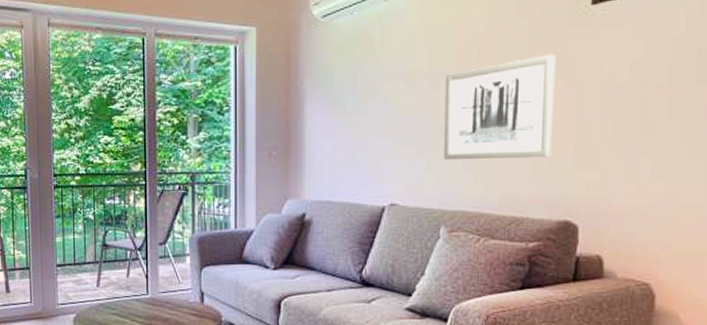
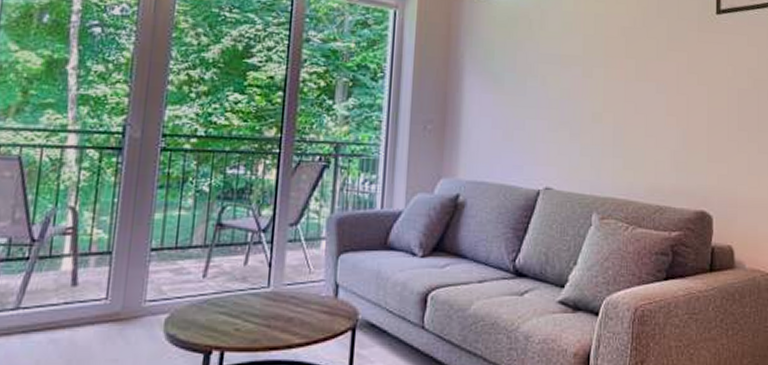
wall art: present [443,54,556,160] -> none [595,53,690,149]

